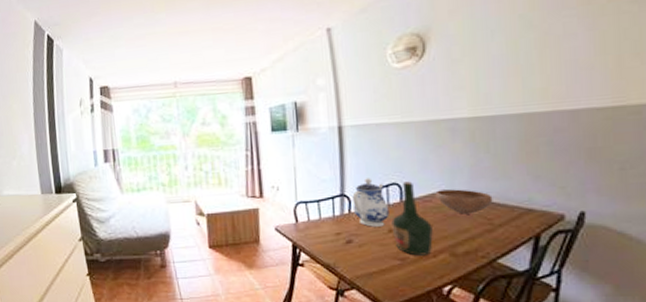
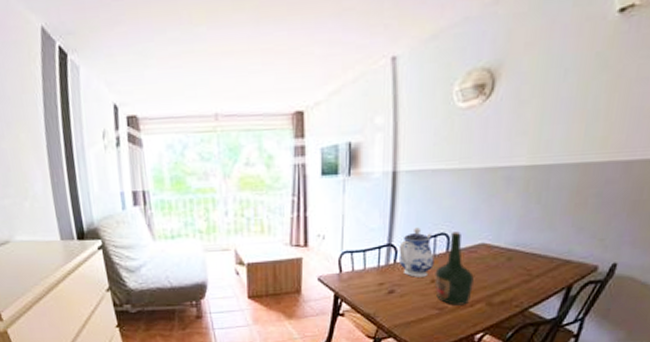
bowl: present [435,189,493,214] -> none [481,240,536,265]

